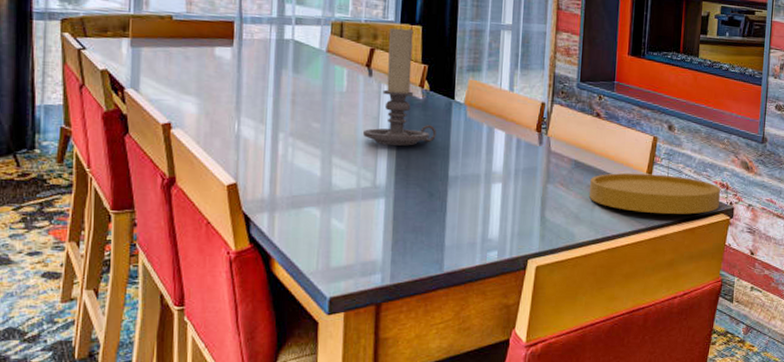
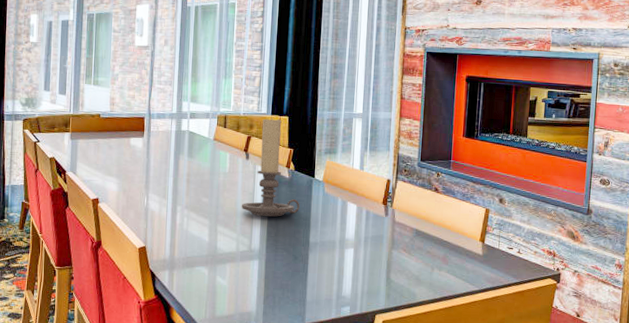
plate: present [589,173,721,215] -> none [428,240,549,279]

